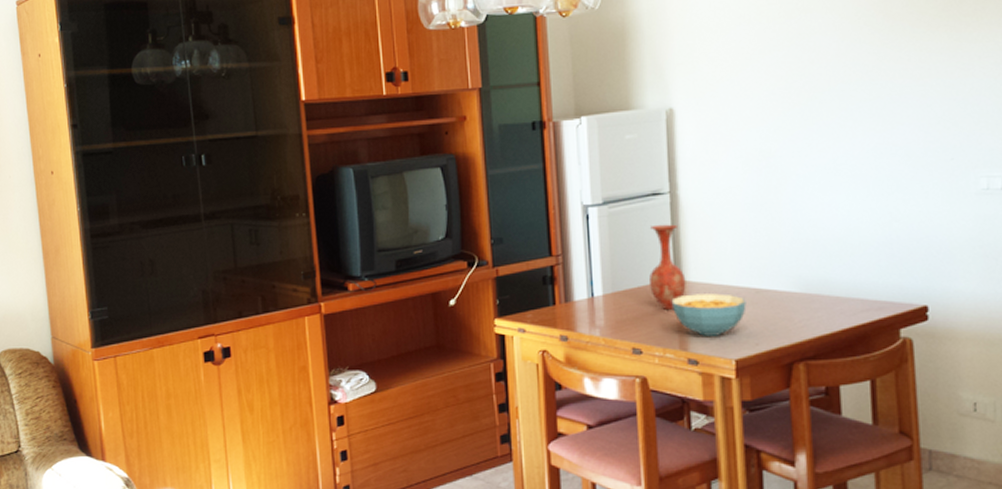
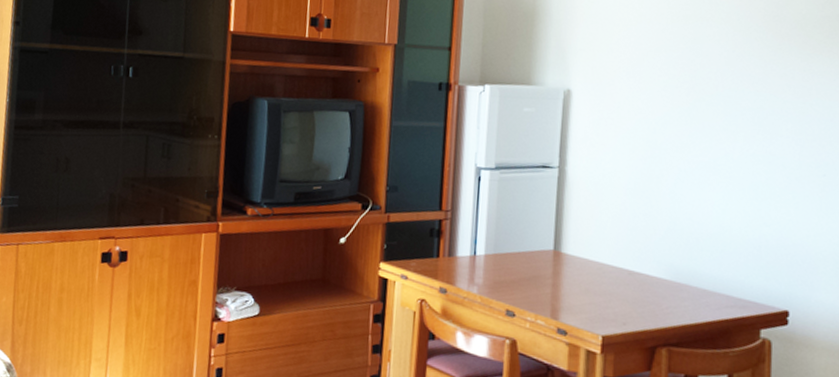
vase: present [649,224,686,309] -> none [530,195,565,278]
cereal bowl: present [671,293,747,336] -> none [548,266,619,311]

